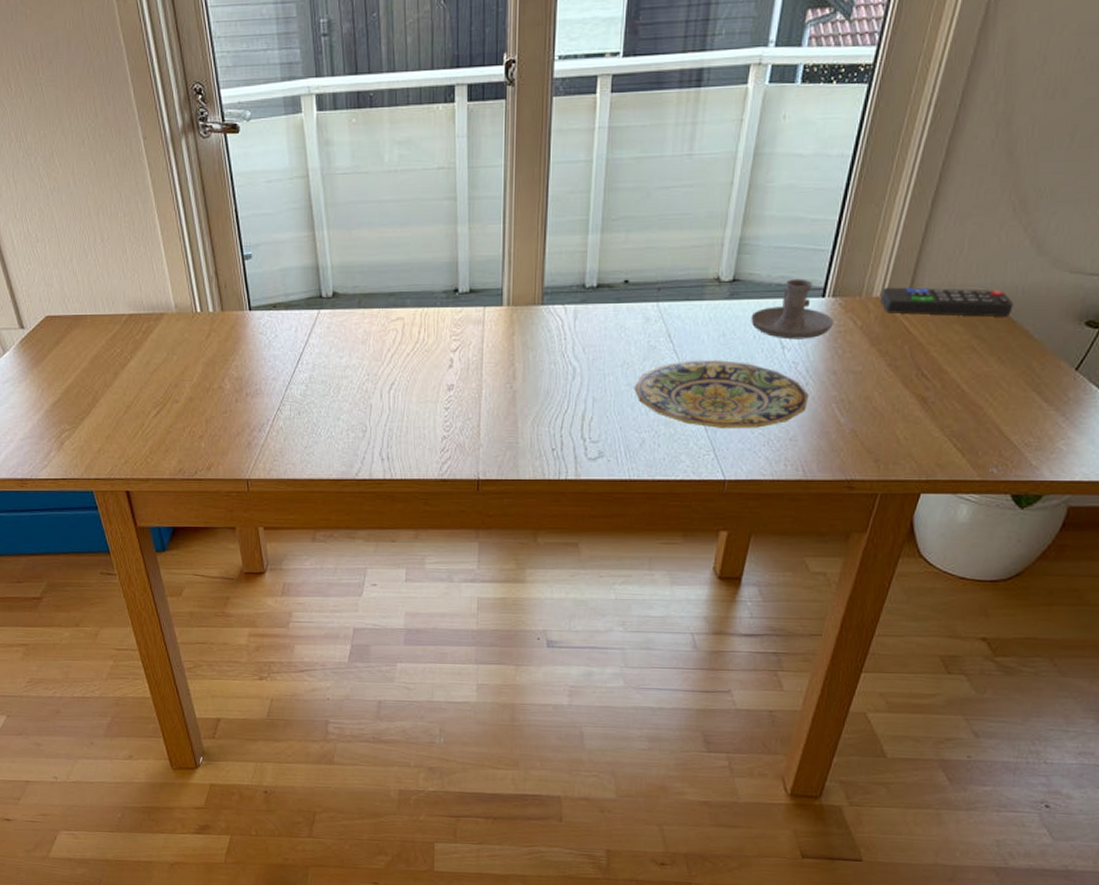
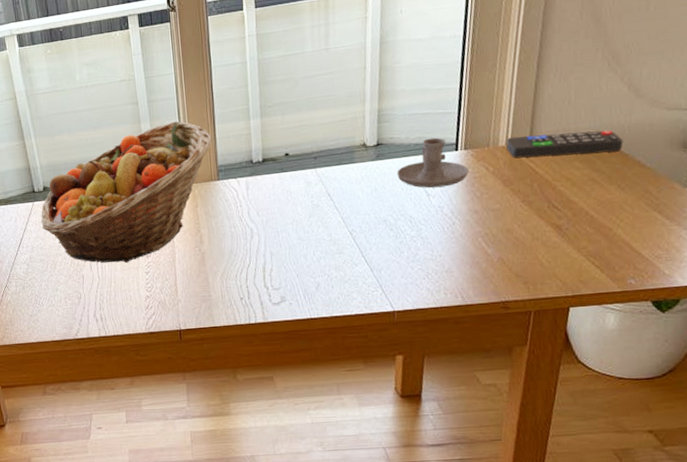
fruit basket: none [326,226,541,394] -> present [41,121,213,263]
plate: present [634,360,809,428] -> none [304,210,457,268]

